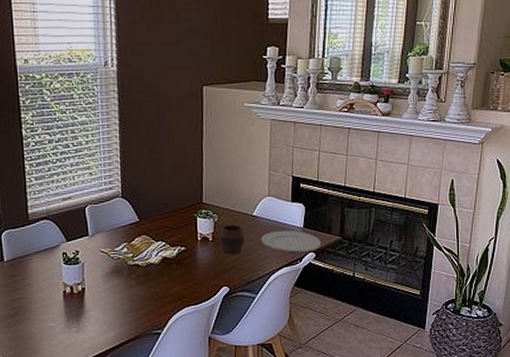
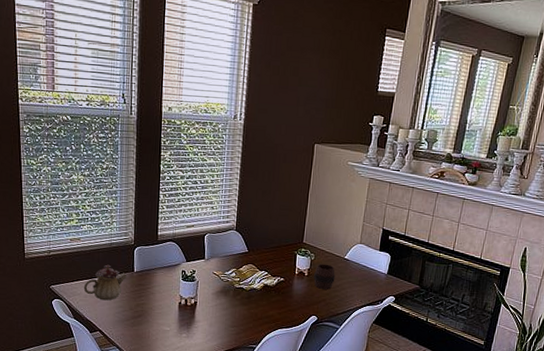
plate: present [260,230,322,254] -> none [349,274,402,296]

